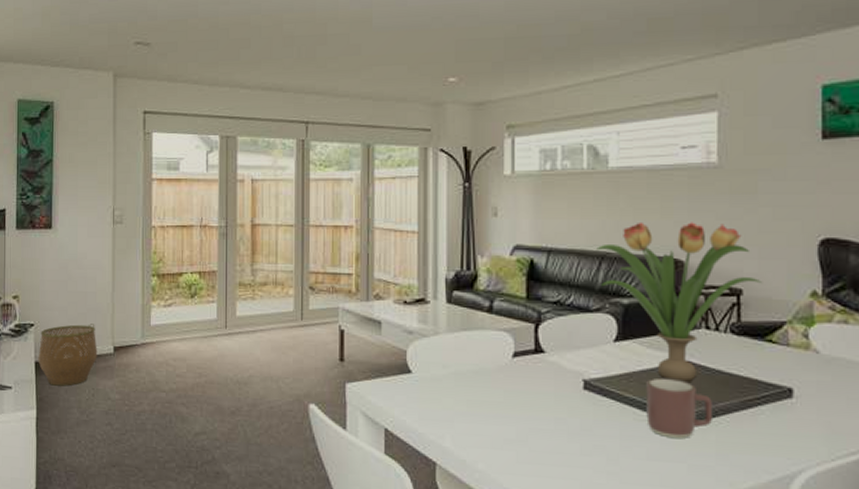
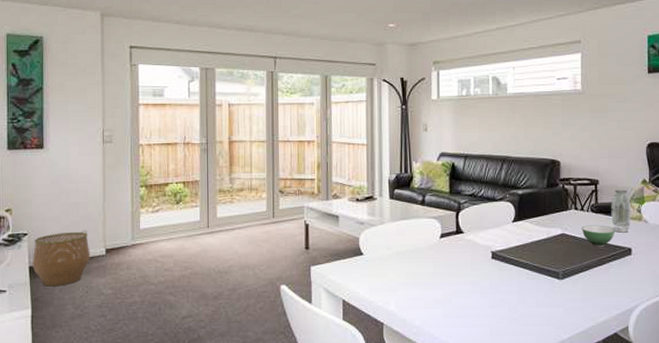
flower arrangement: present [596,222,761,384] -> none [499,133,611,250]
mug: present [646,377,712,438] -> none [535,246,579,289]
bowl: none [715,351,769,385] -> present [581,225,616,248]
vase: none [761,304,794,366] -> present [611,190,632,233]

